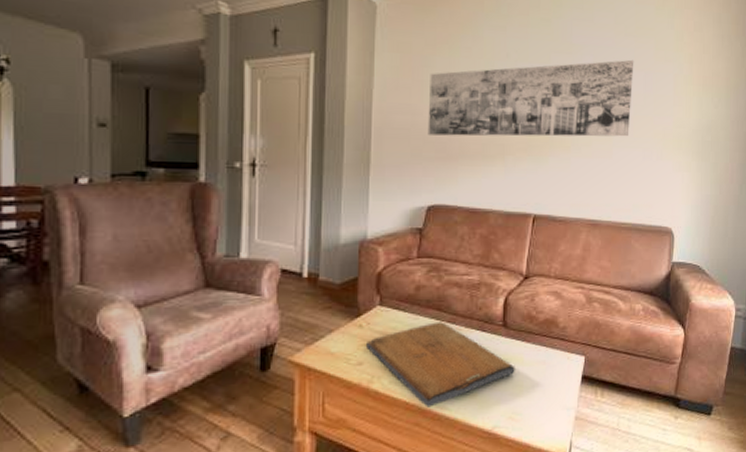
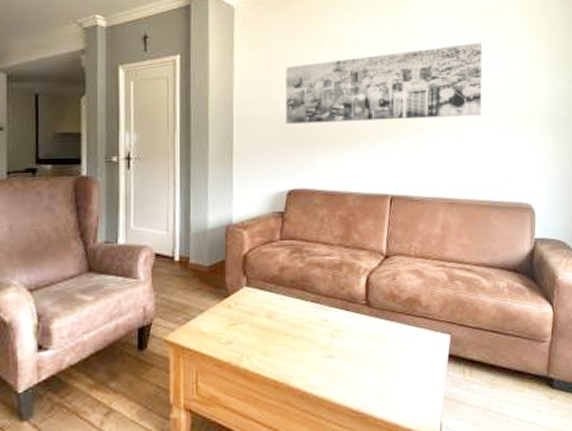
religious icon: present [367,322,515,408] -> none [235,301,380,386]

